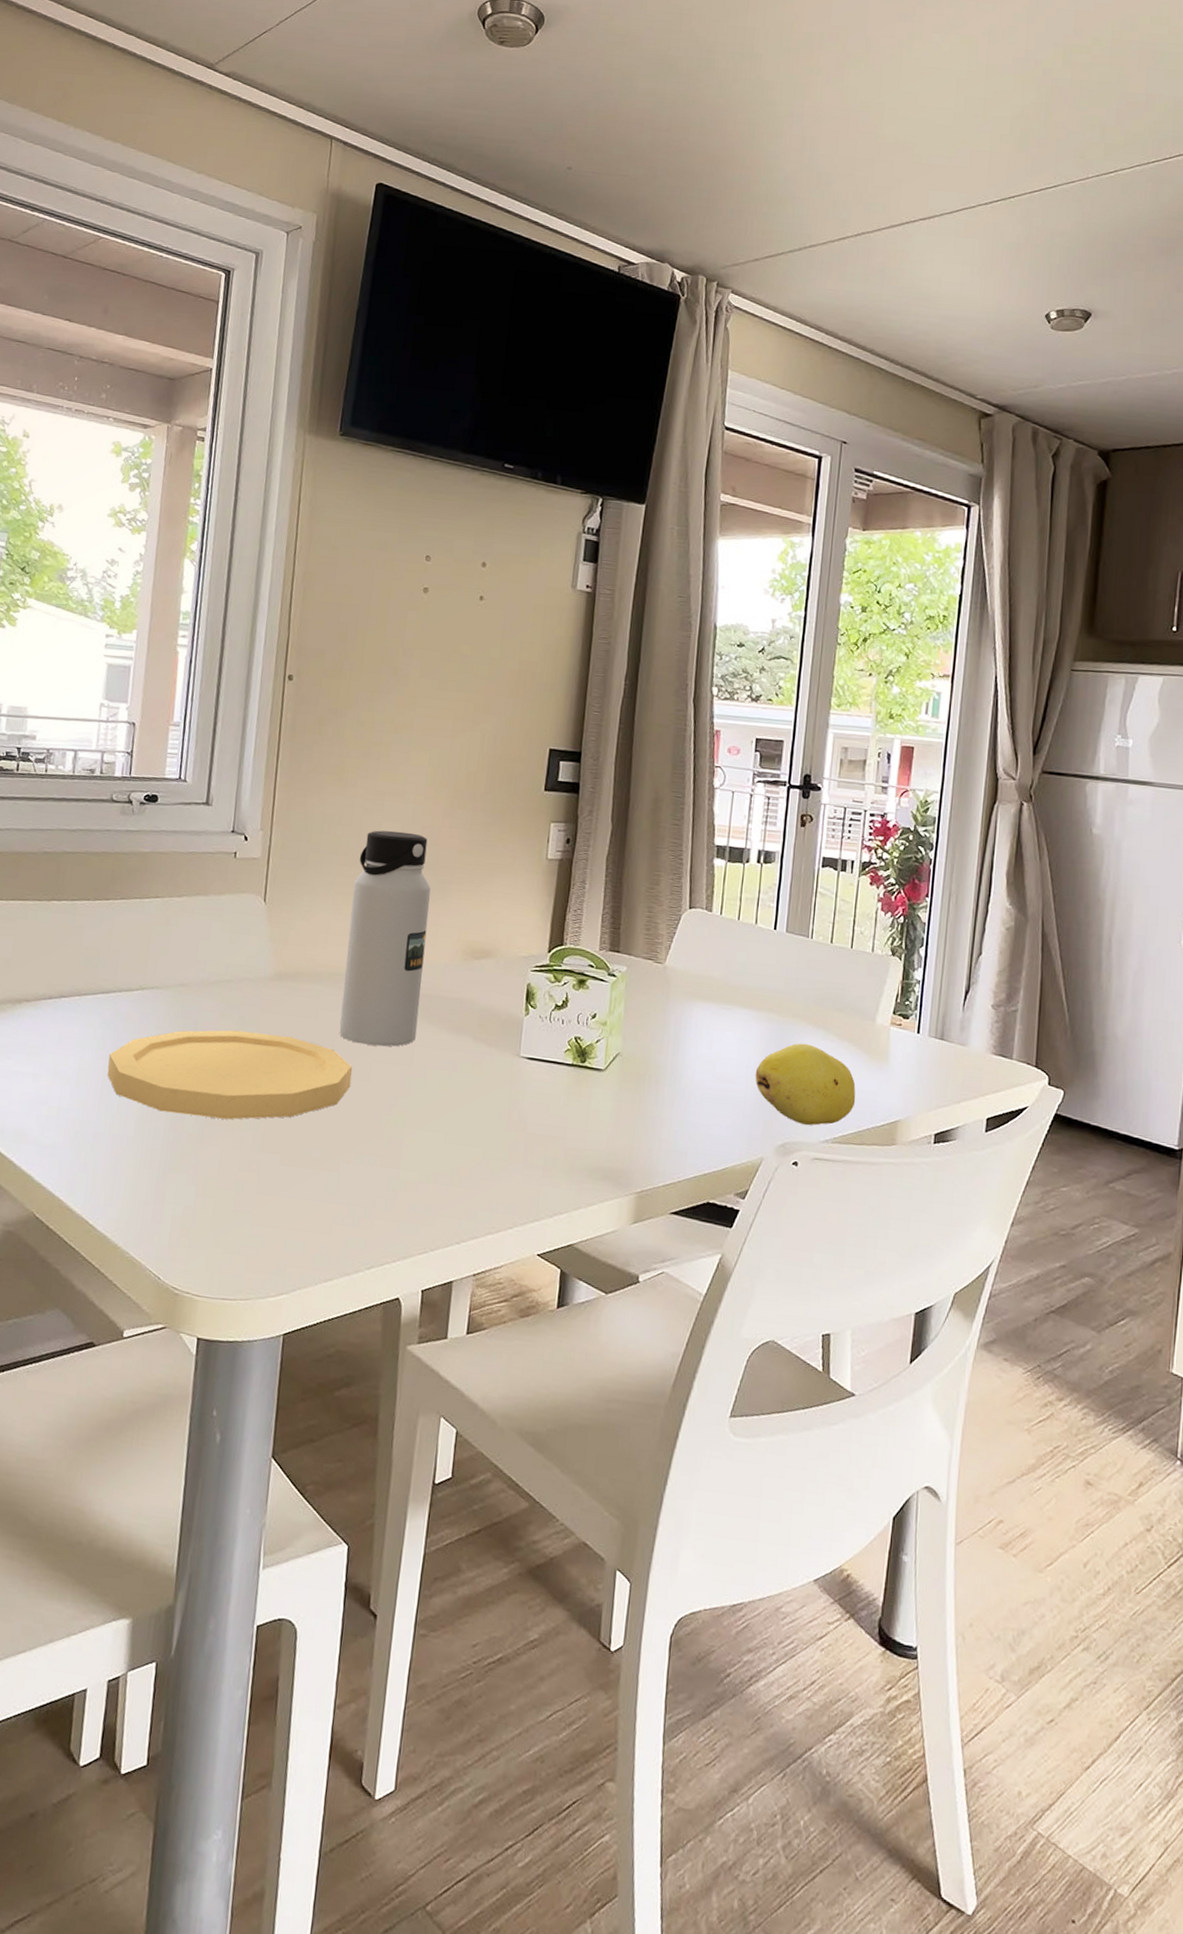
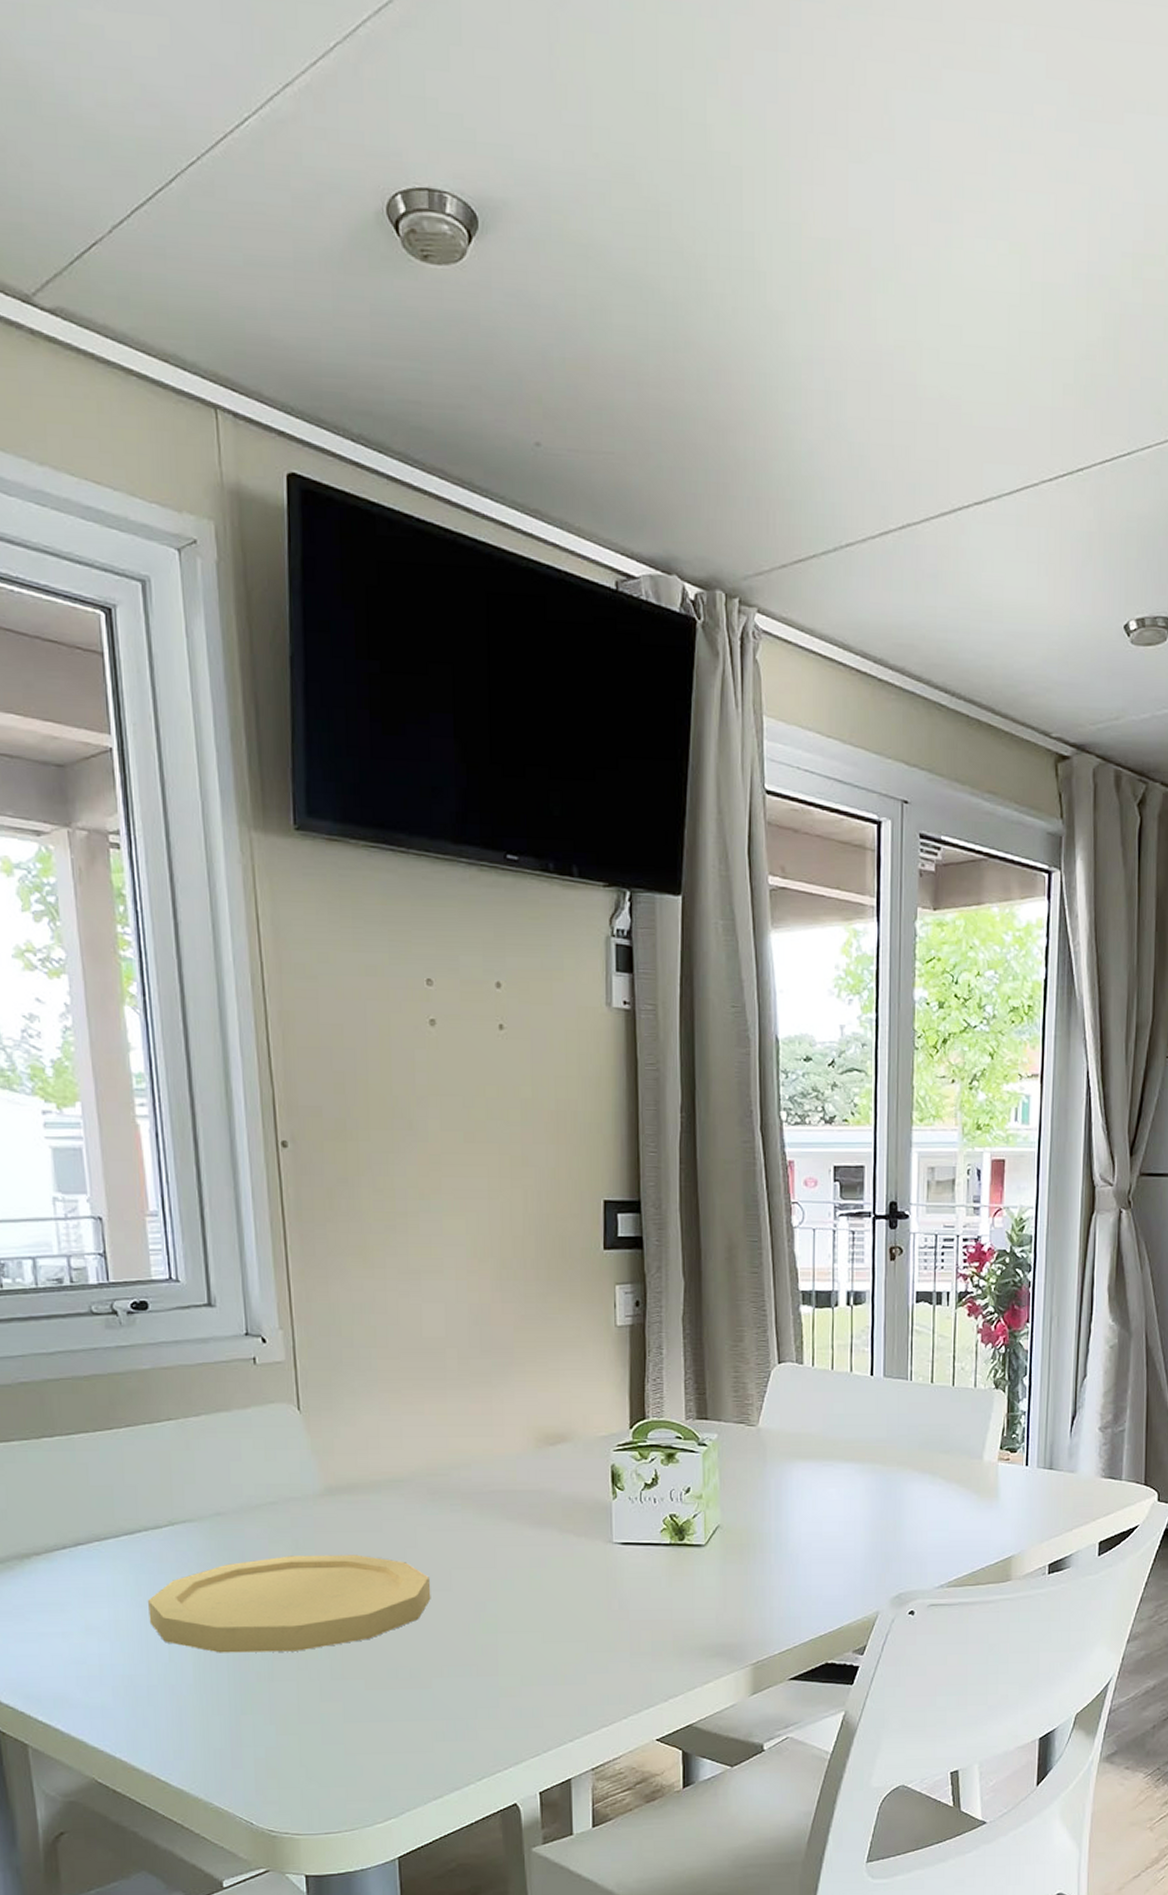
water bottle: present [339,830,431,1047] -> none [399,1313,496,1552]
fruit: present [755,1043,856,1126] -> none [863,1491,968,1574]

